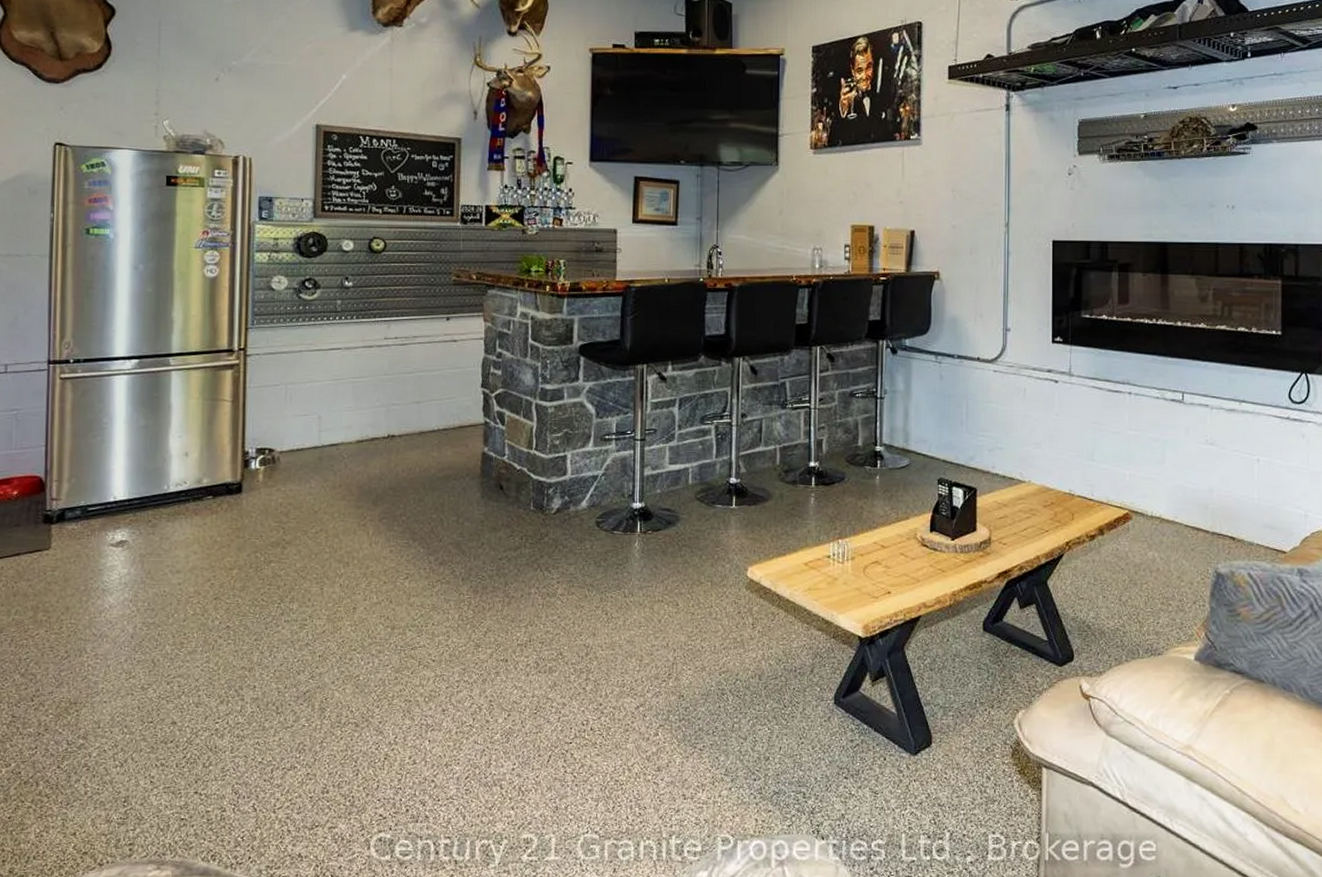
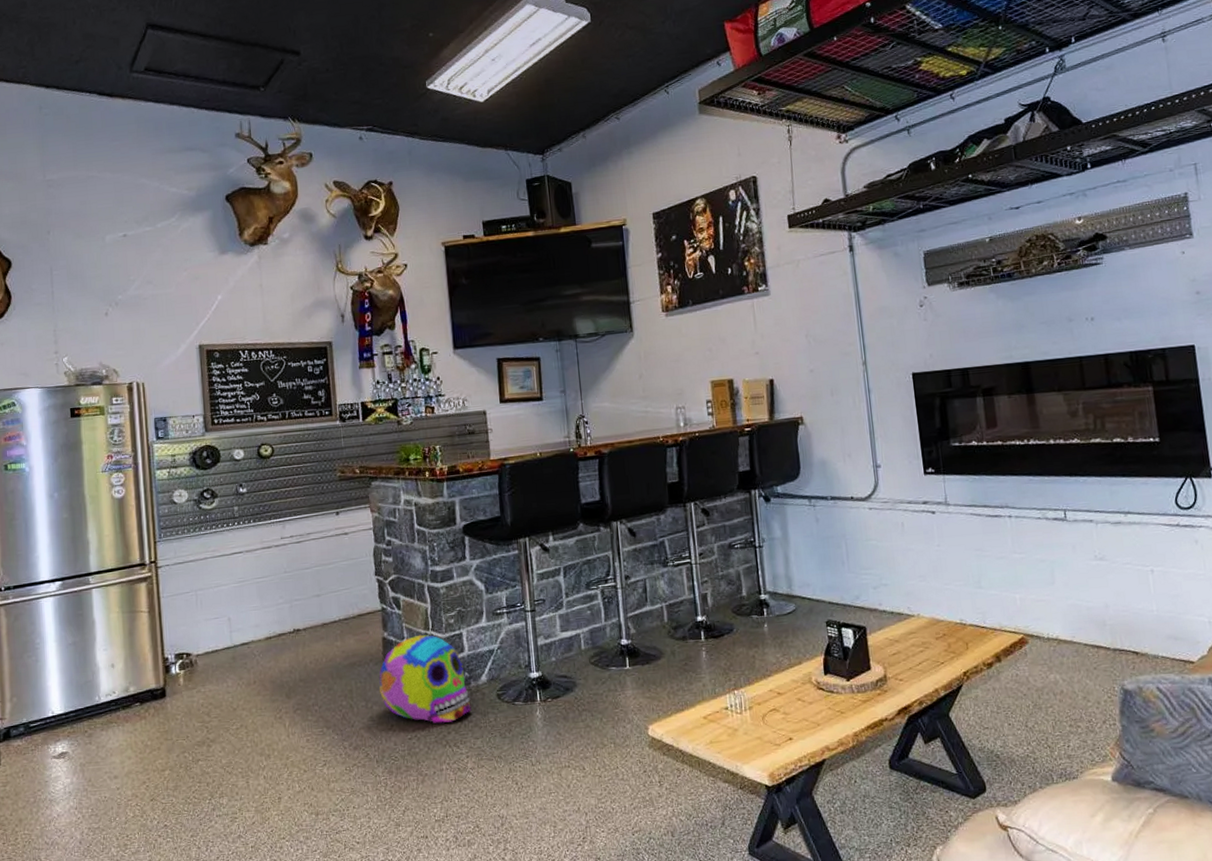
decorative ball: none [472,453,569,546] -> present [379,634,473,724]

